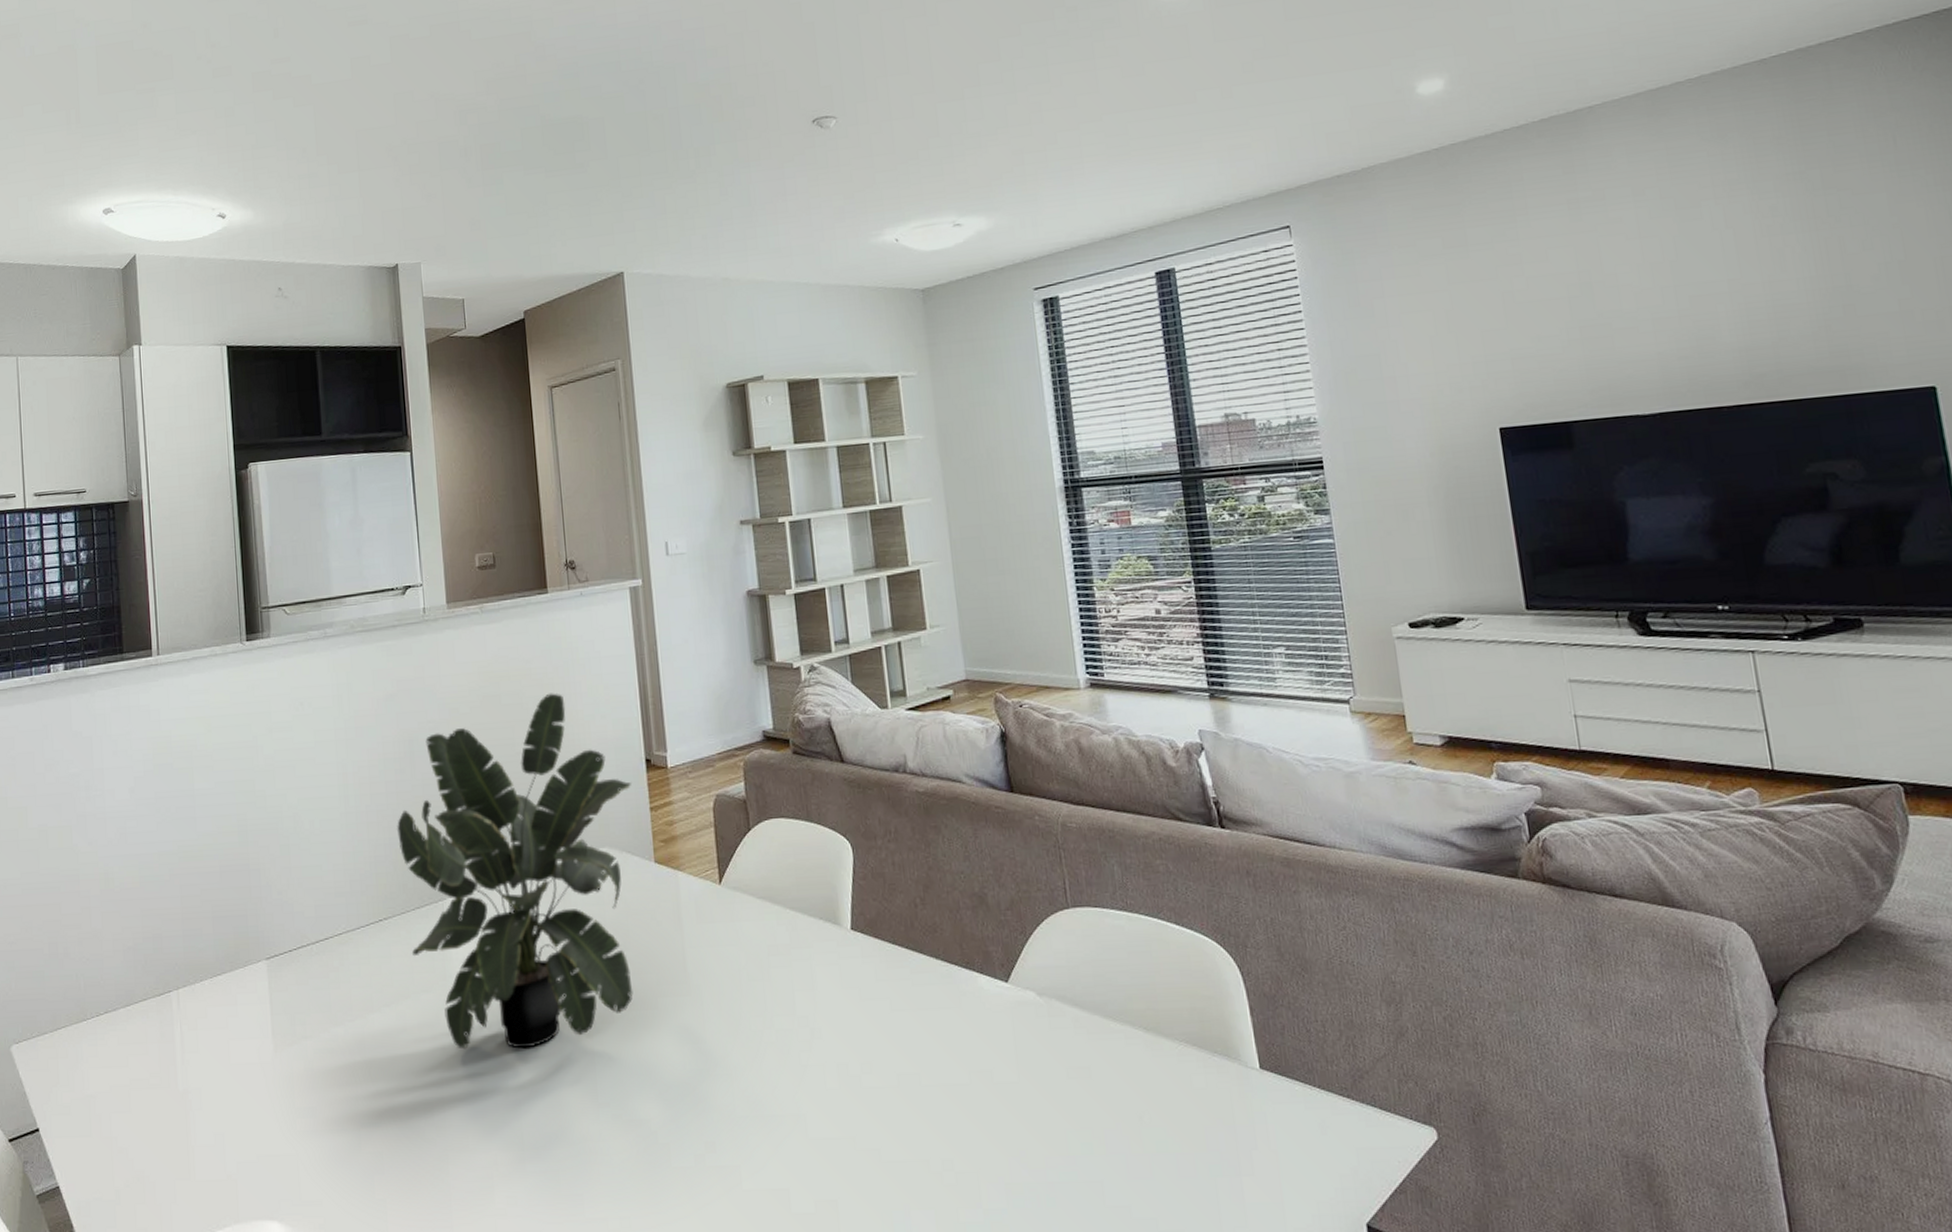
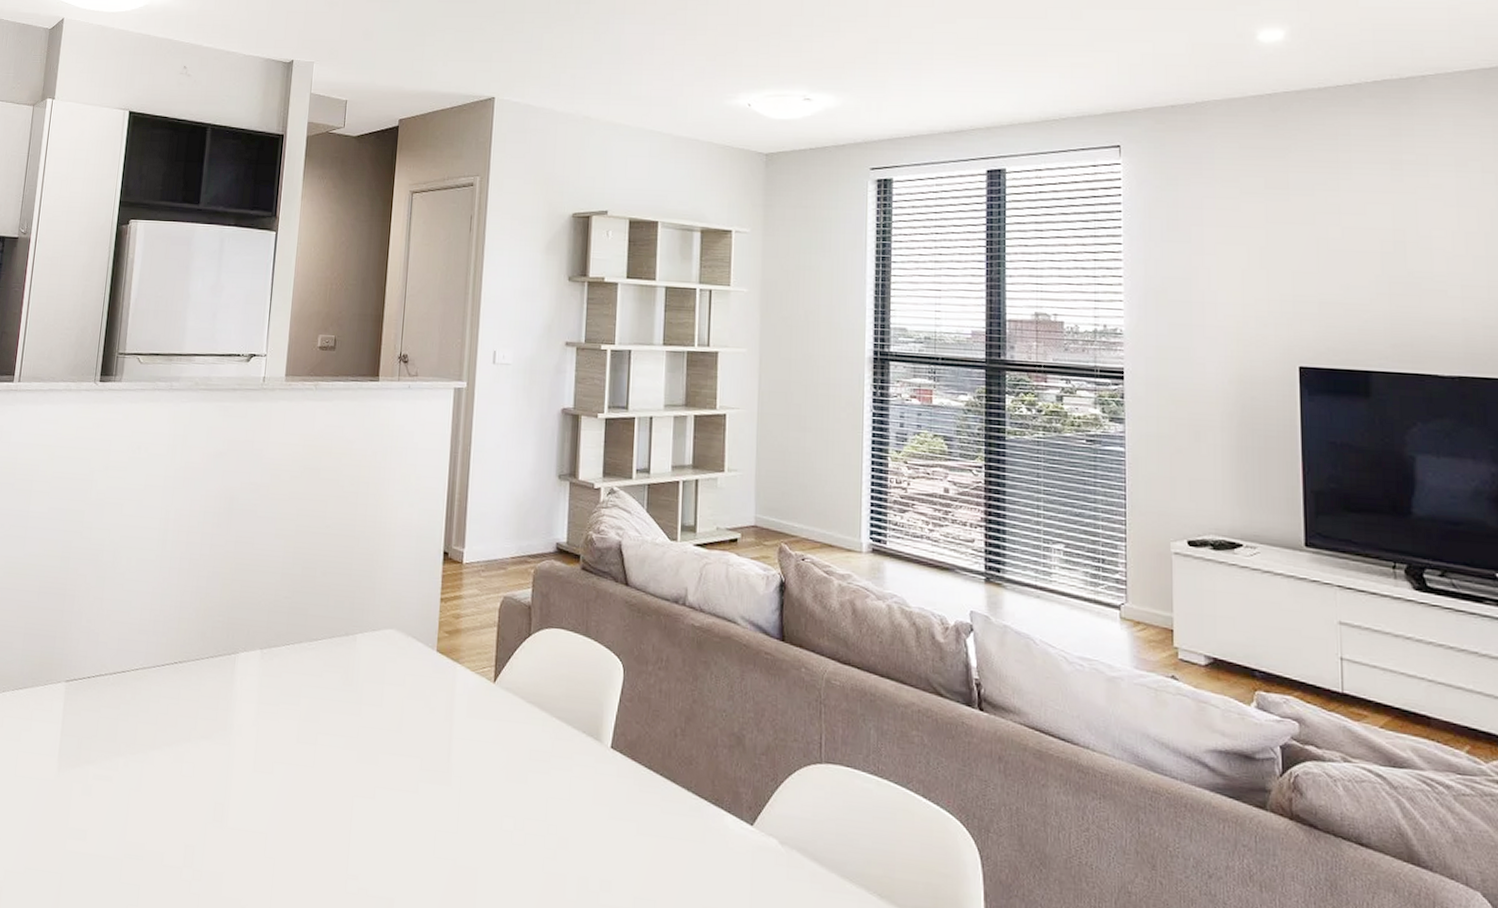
potted plant: present [397,692,633,1049] -> none [198,475,427,810]

